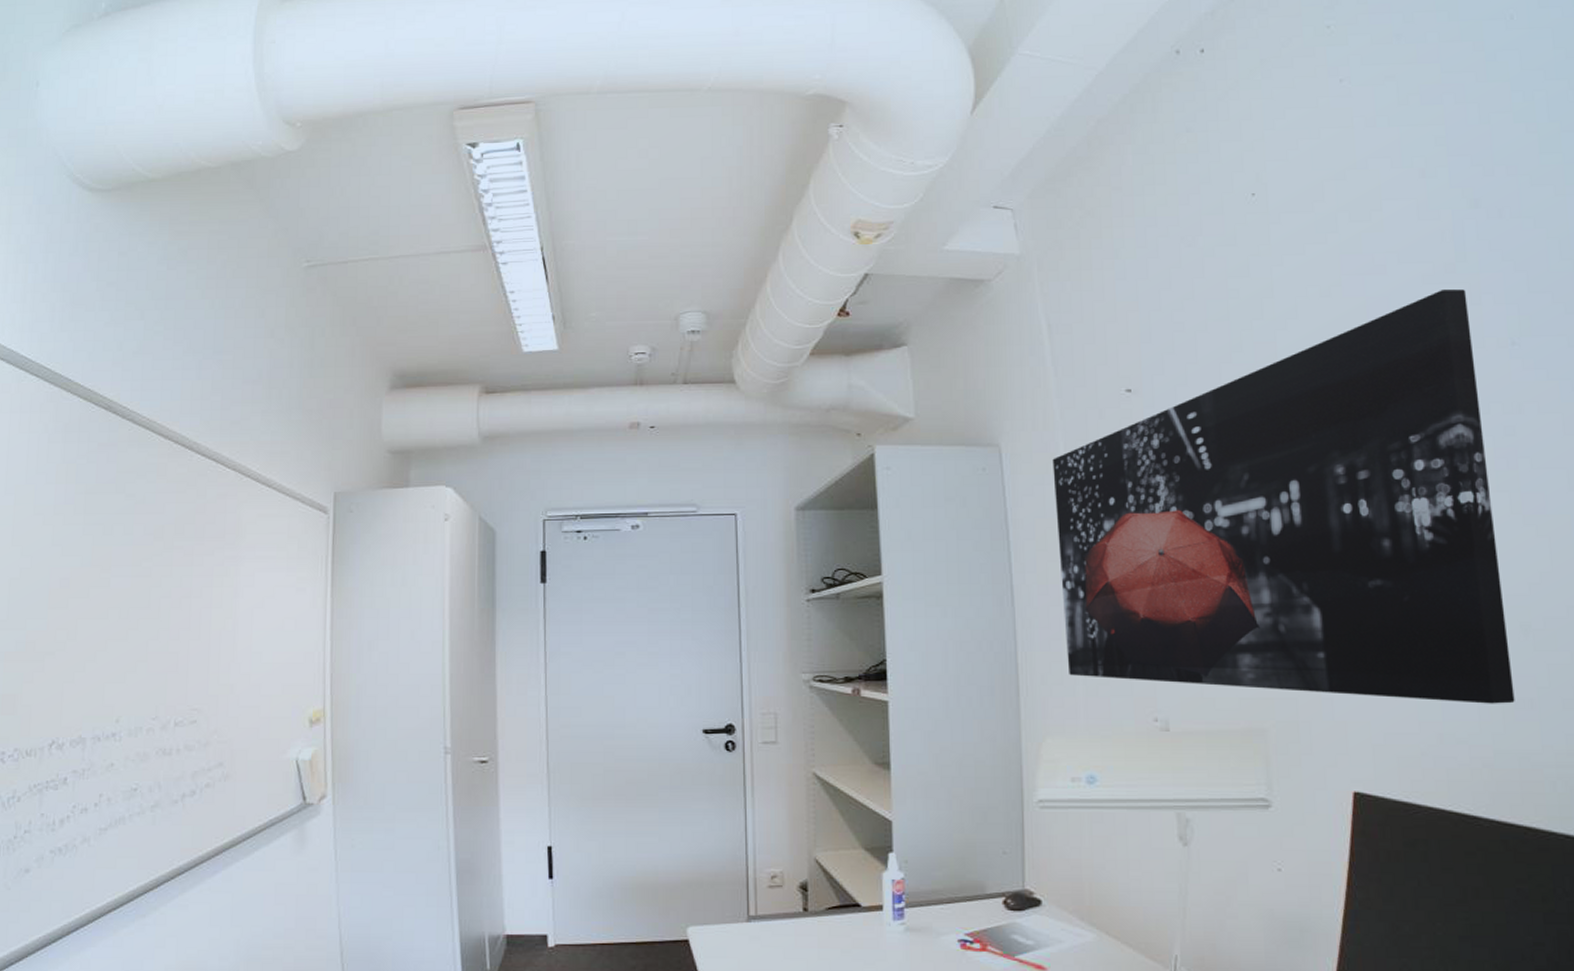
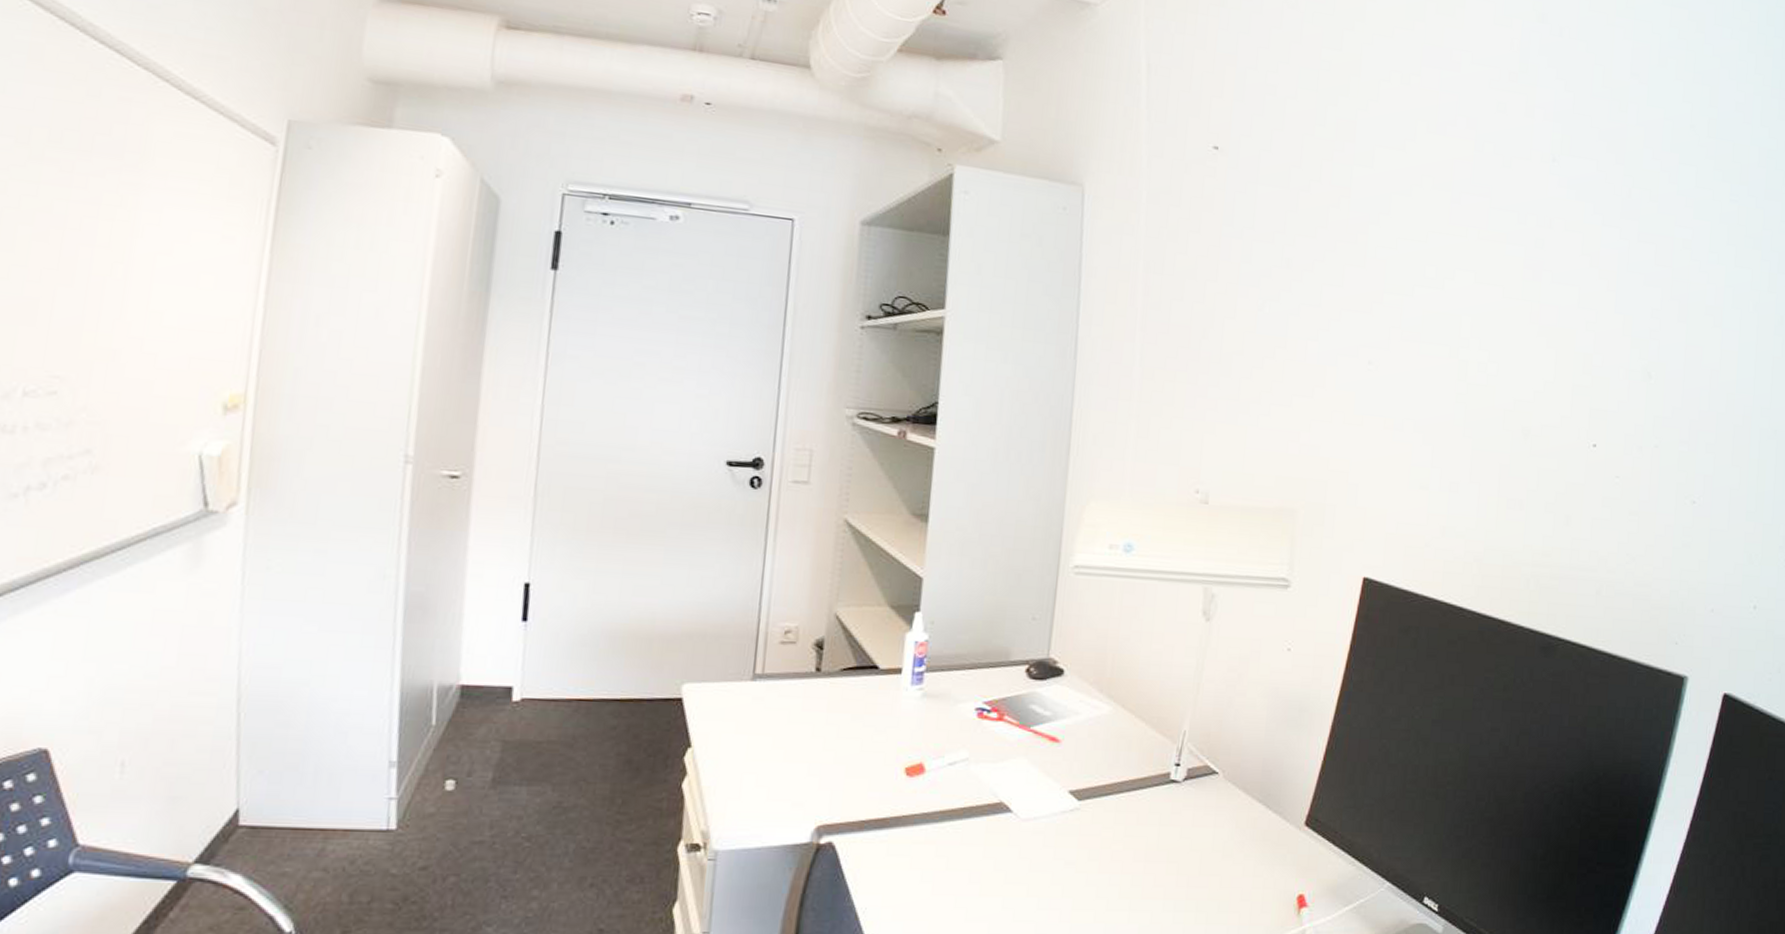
wall art: present [1052,289,1515,704] -> none [1121,96,1523,503]

